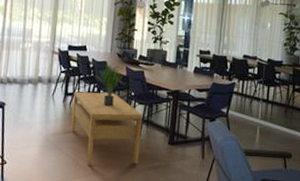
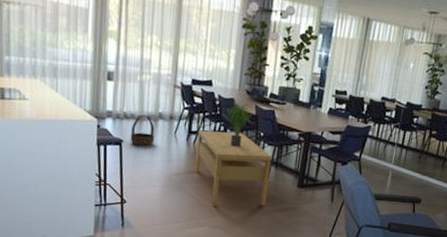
basket: none [12,79,35,109] -> present [130,115,155,146]

